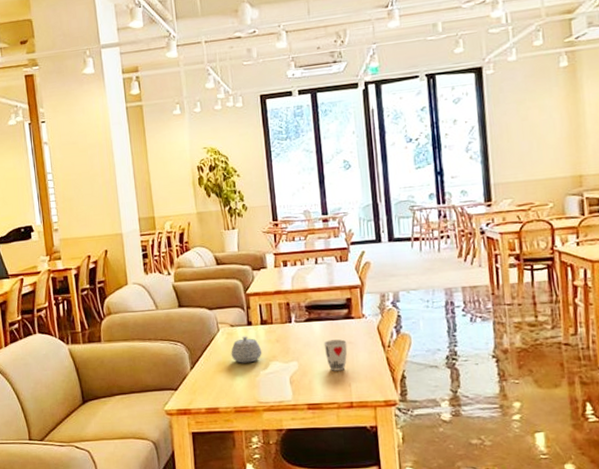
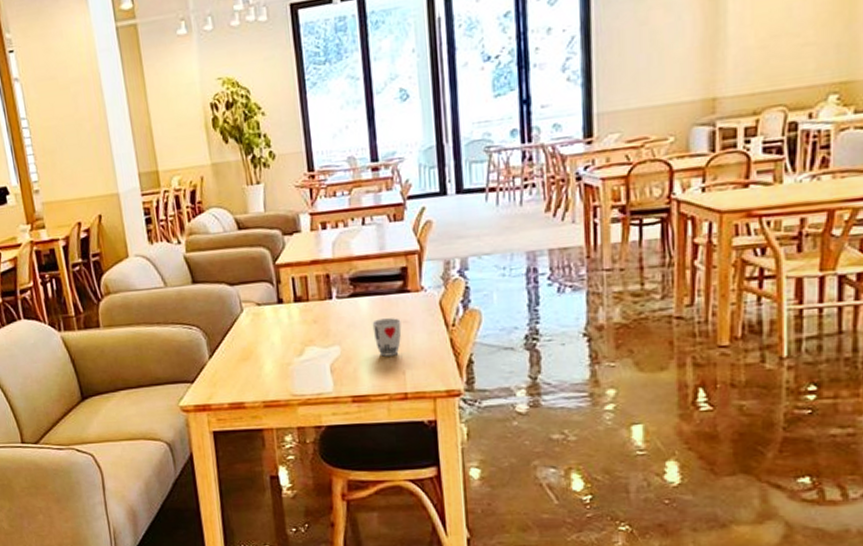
teapot: present [231,336,262,363] -> none [257,316,296,350]

